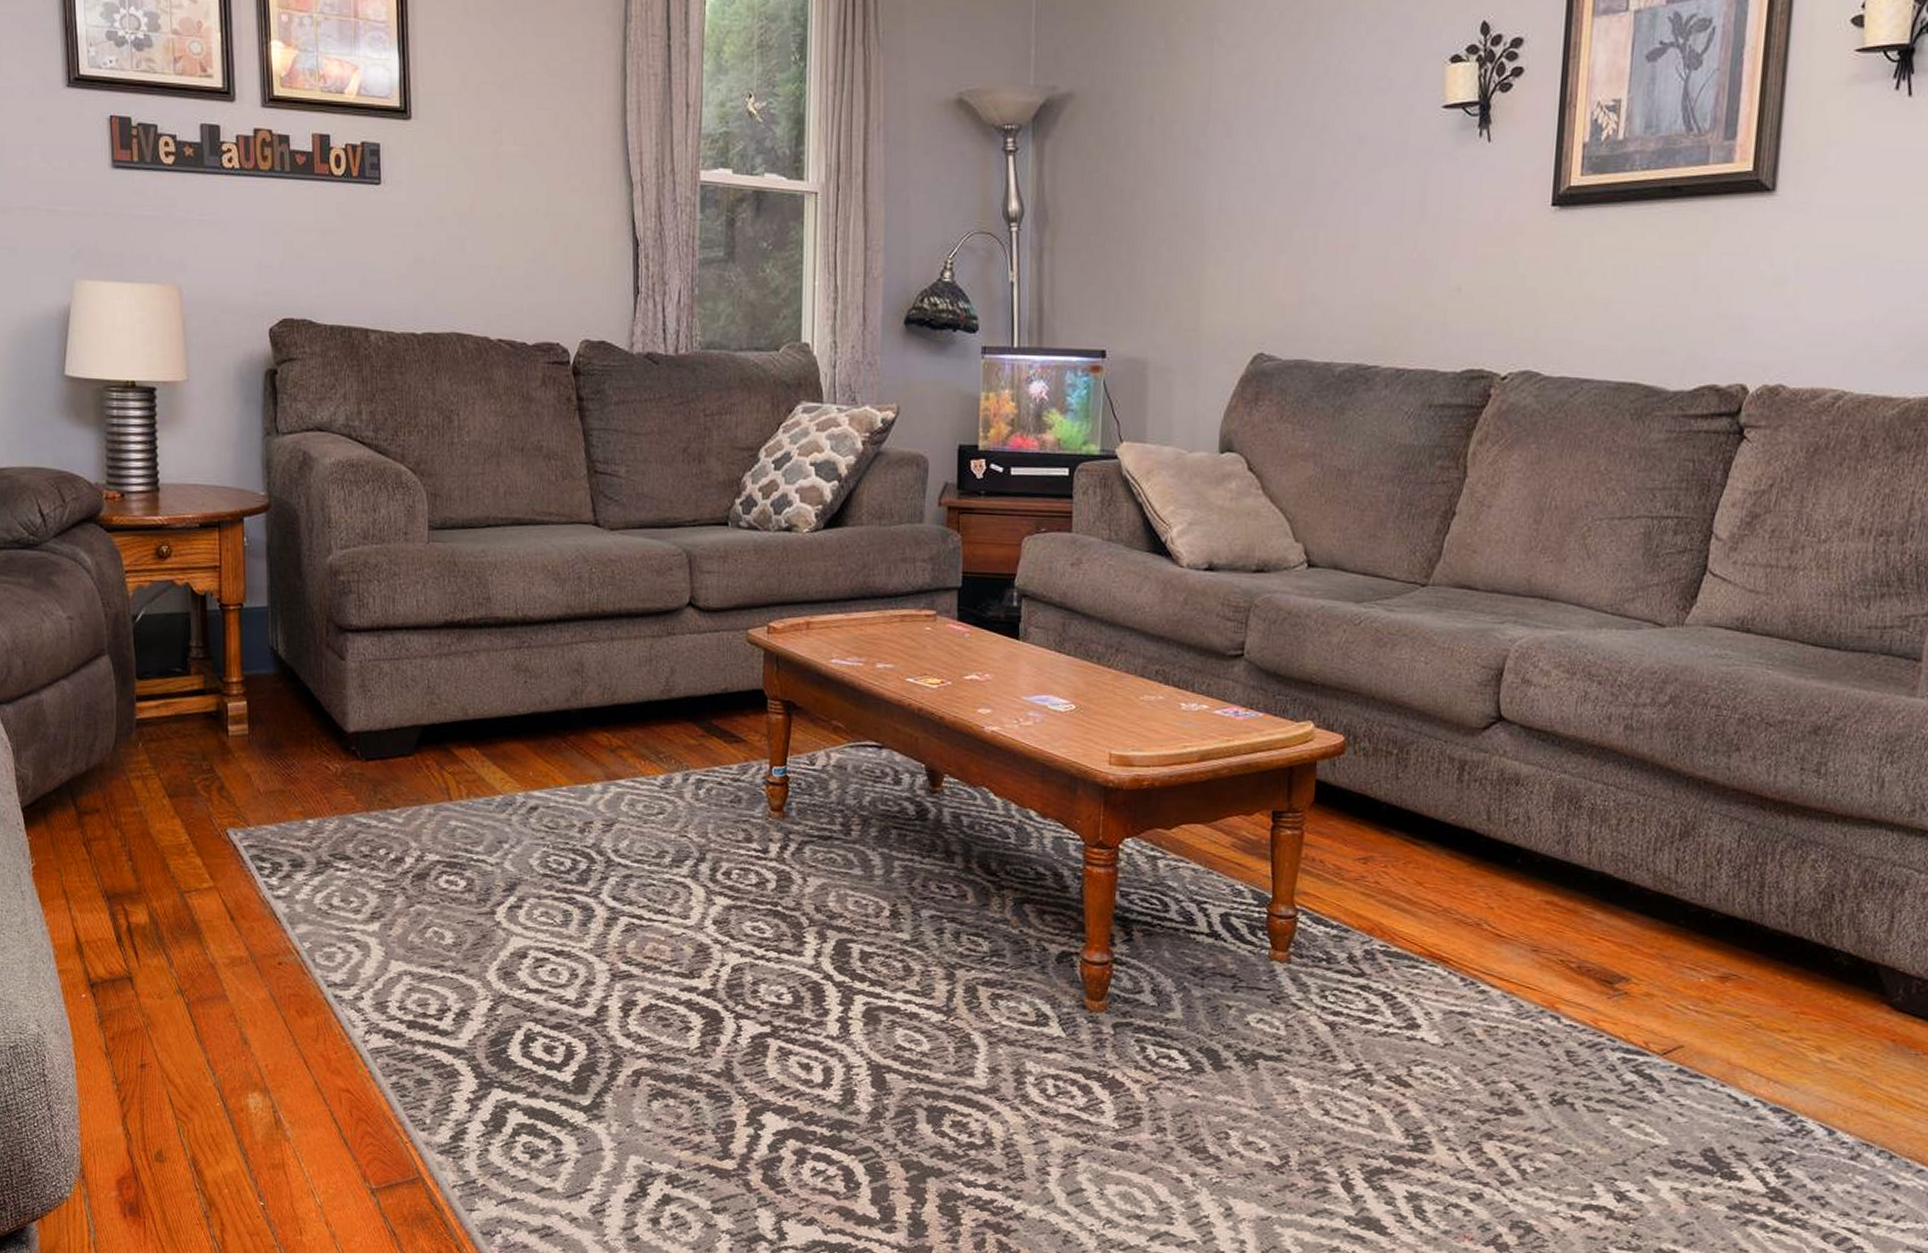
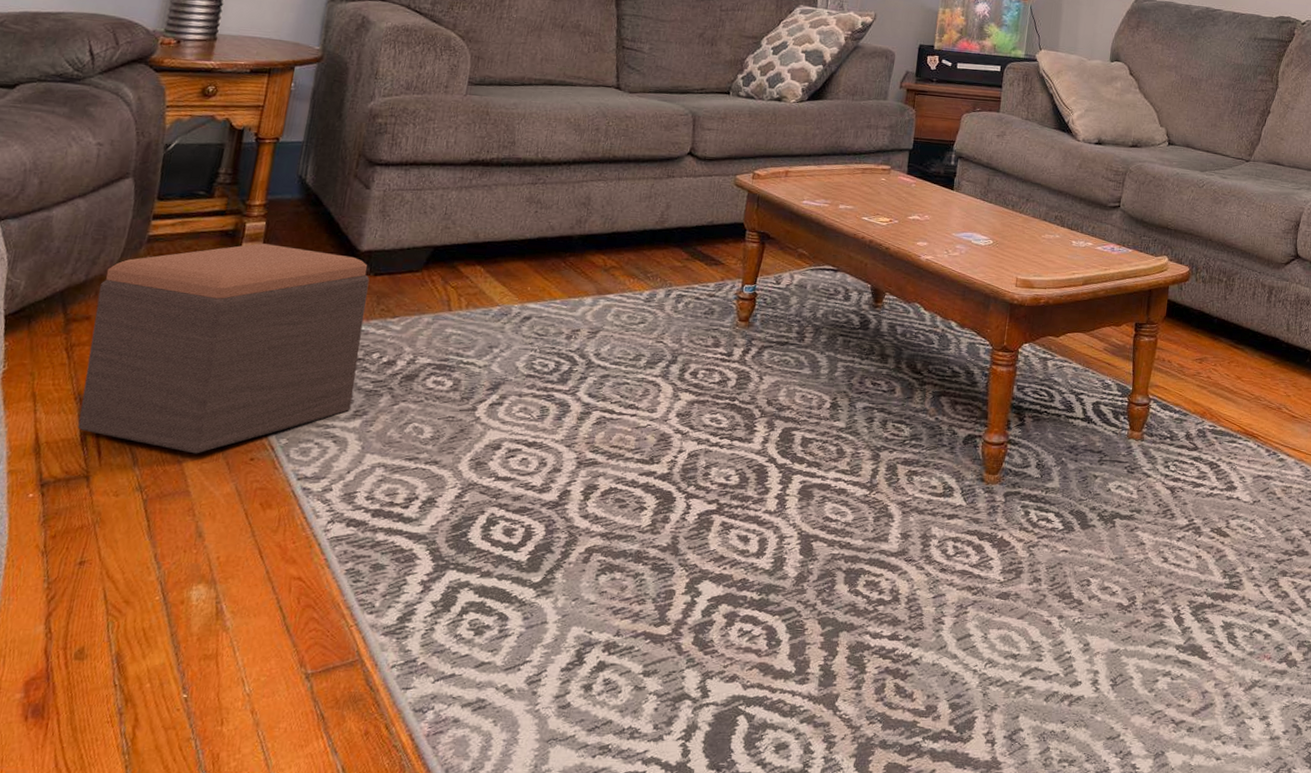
footstool: none [102,726,367,957] -> present [78,243,370,454]

